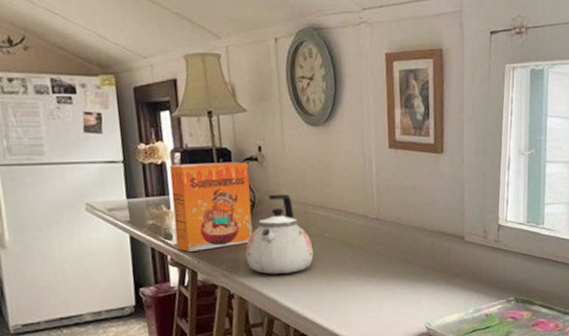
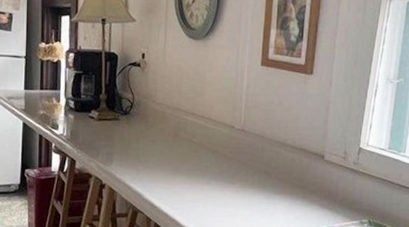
cereal box: present [169,161,253,253] -> none [61,63,132,143]
kettle: present [245,194,314,274] -> none [120,98,181,171]

